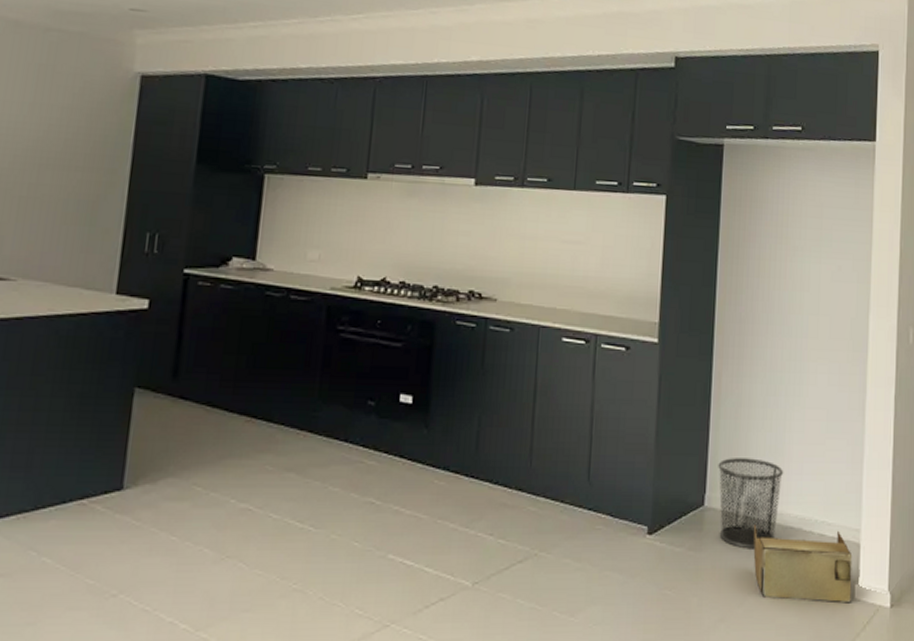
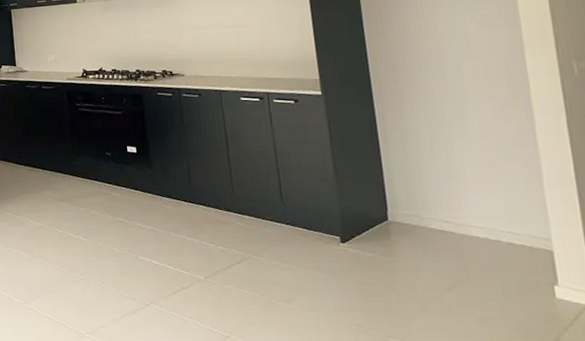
waste bin: present [718,458,784,549] -> none [395,181,462,255]
cardboard box: present [753,524,853,602] -> none [438,235,553,301]

